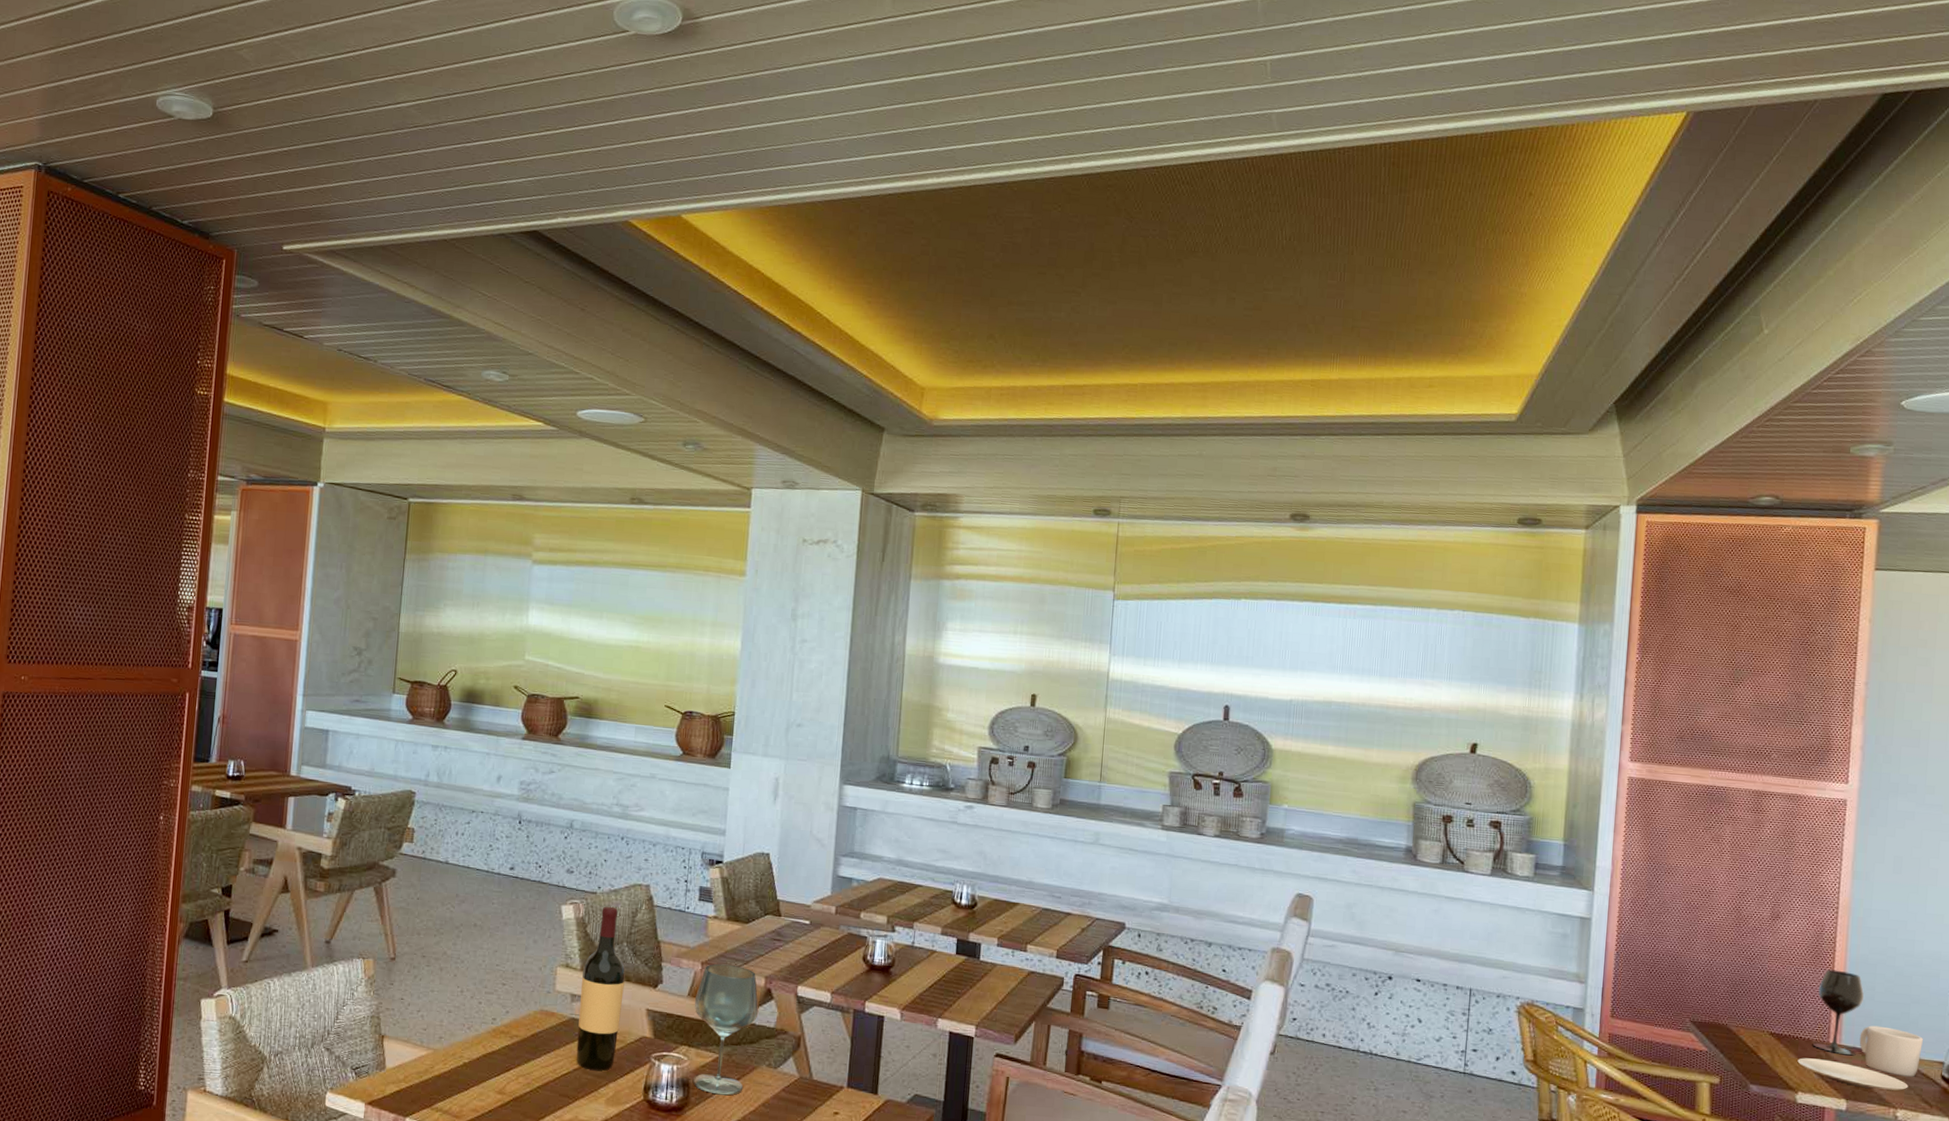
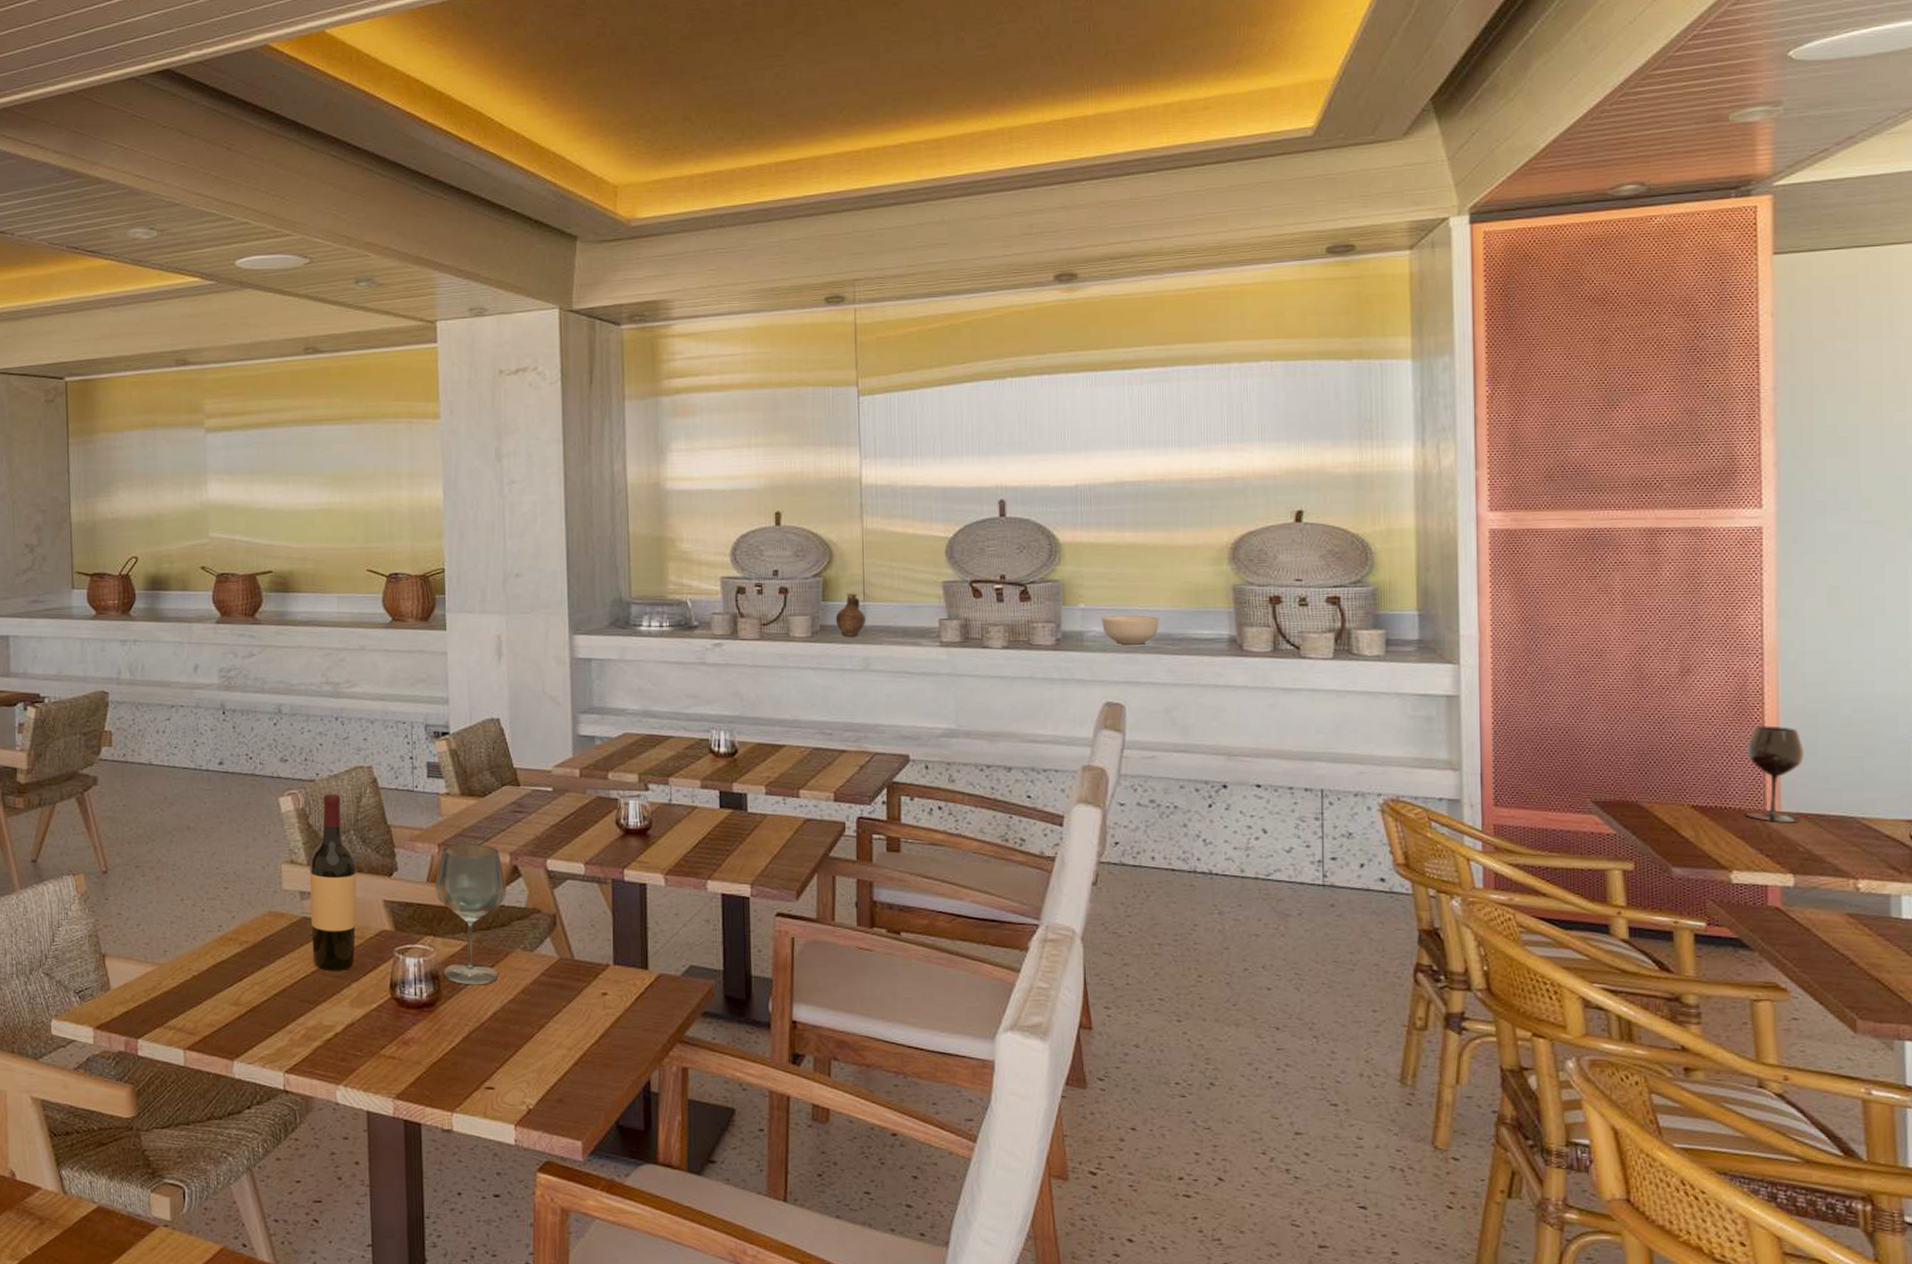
ceramic jug: none [1073,773,1100,814] -> present [835,593,866,638]
bowl: none [1300,817,1350,846] -> present [1101,615,1160,645]
plate: present [1797,1058,1908,1091] -> none [1728,830,1870,859]
mug: present [1859,1025,1923,1077] -> none [1803,785,1883,841]

